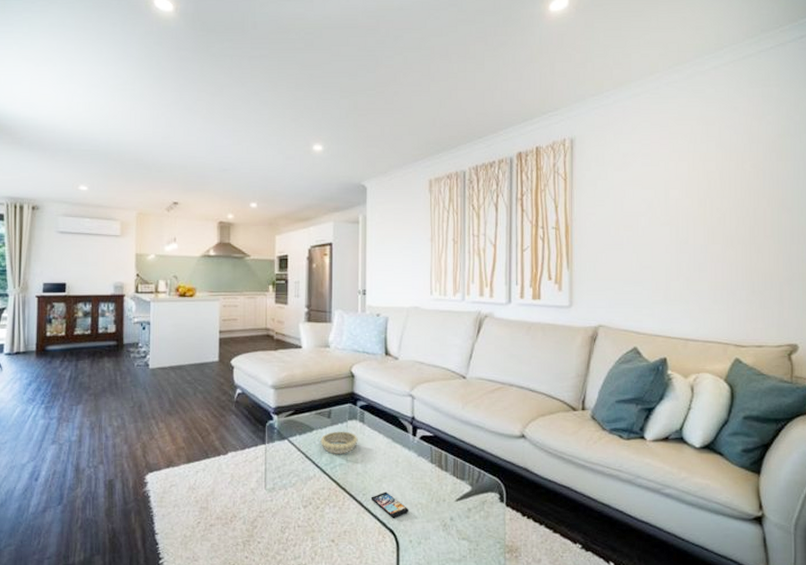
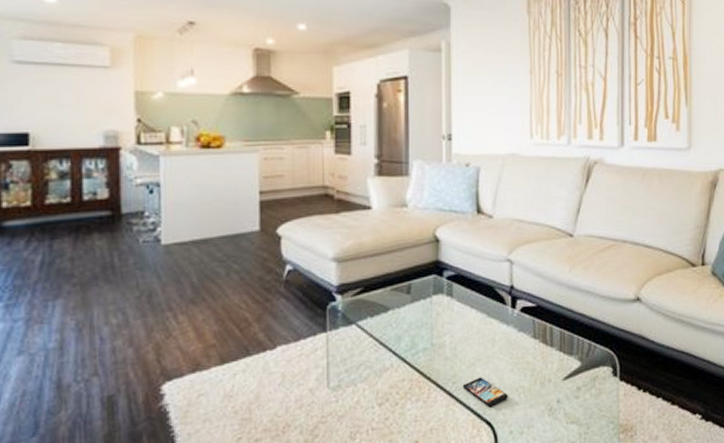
decorative bowl: present [320,431,358,454] -> none [398,308,445,338]

